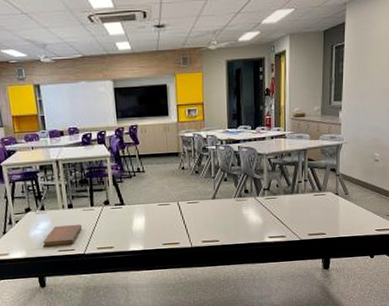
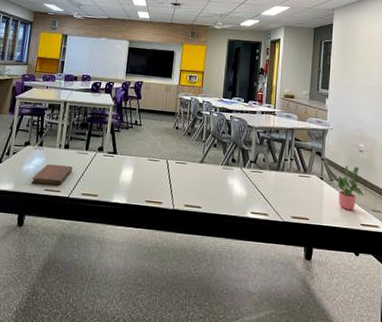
potted plant: none [343,176,379,219] -> present [328,165,363,210]

